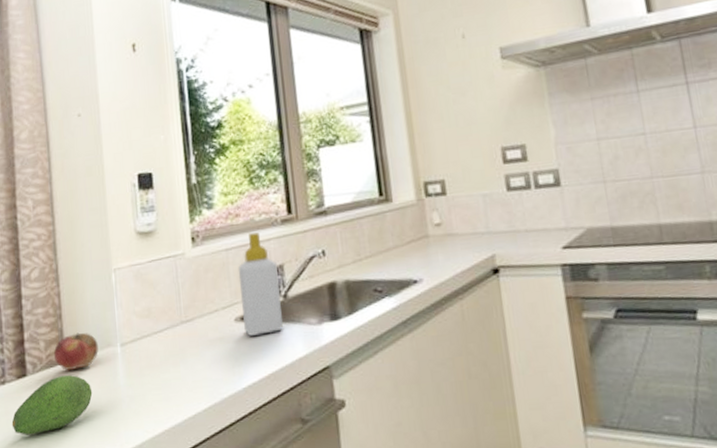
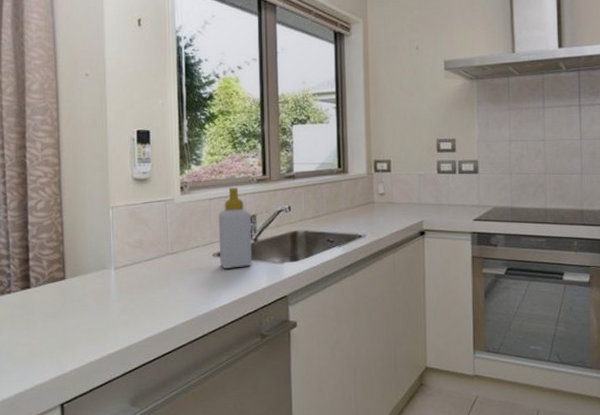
fruit: present [11,375,93,435] -> none [15,290,88,335]
fruit: present [53,332,98,371] -> none [55,256,95,286]

